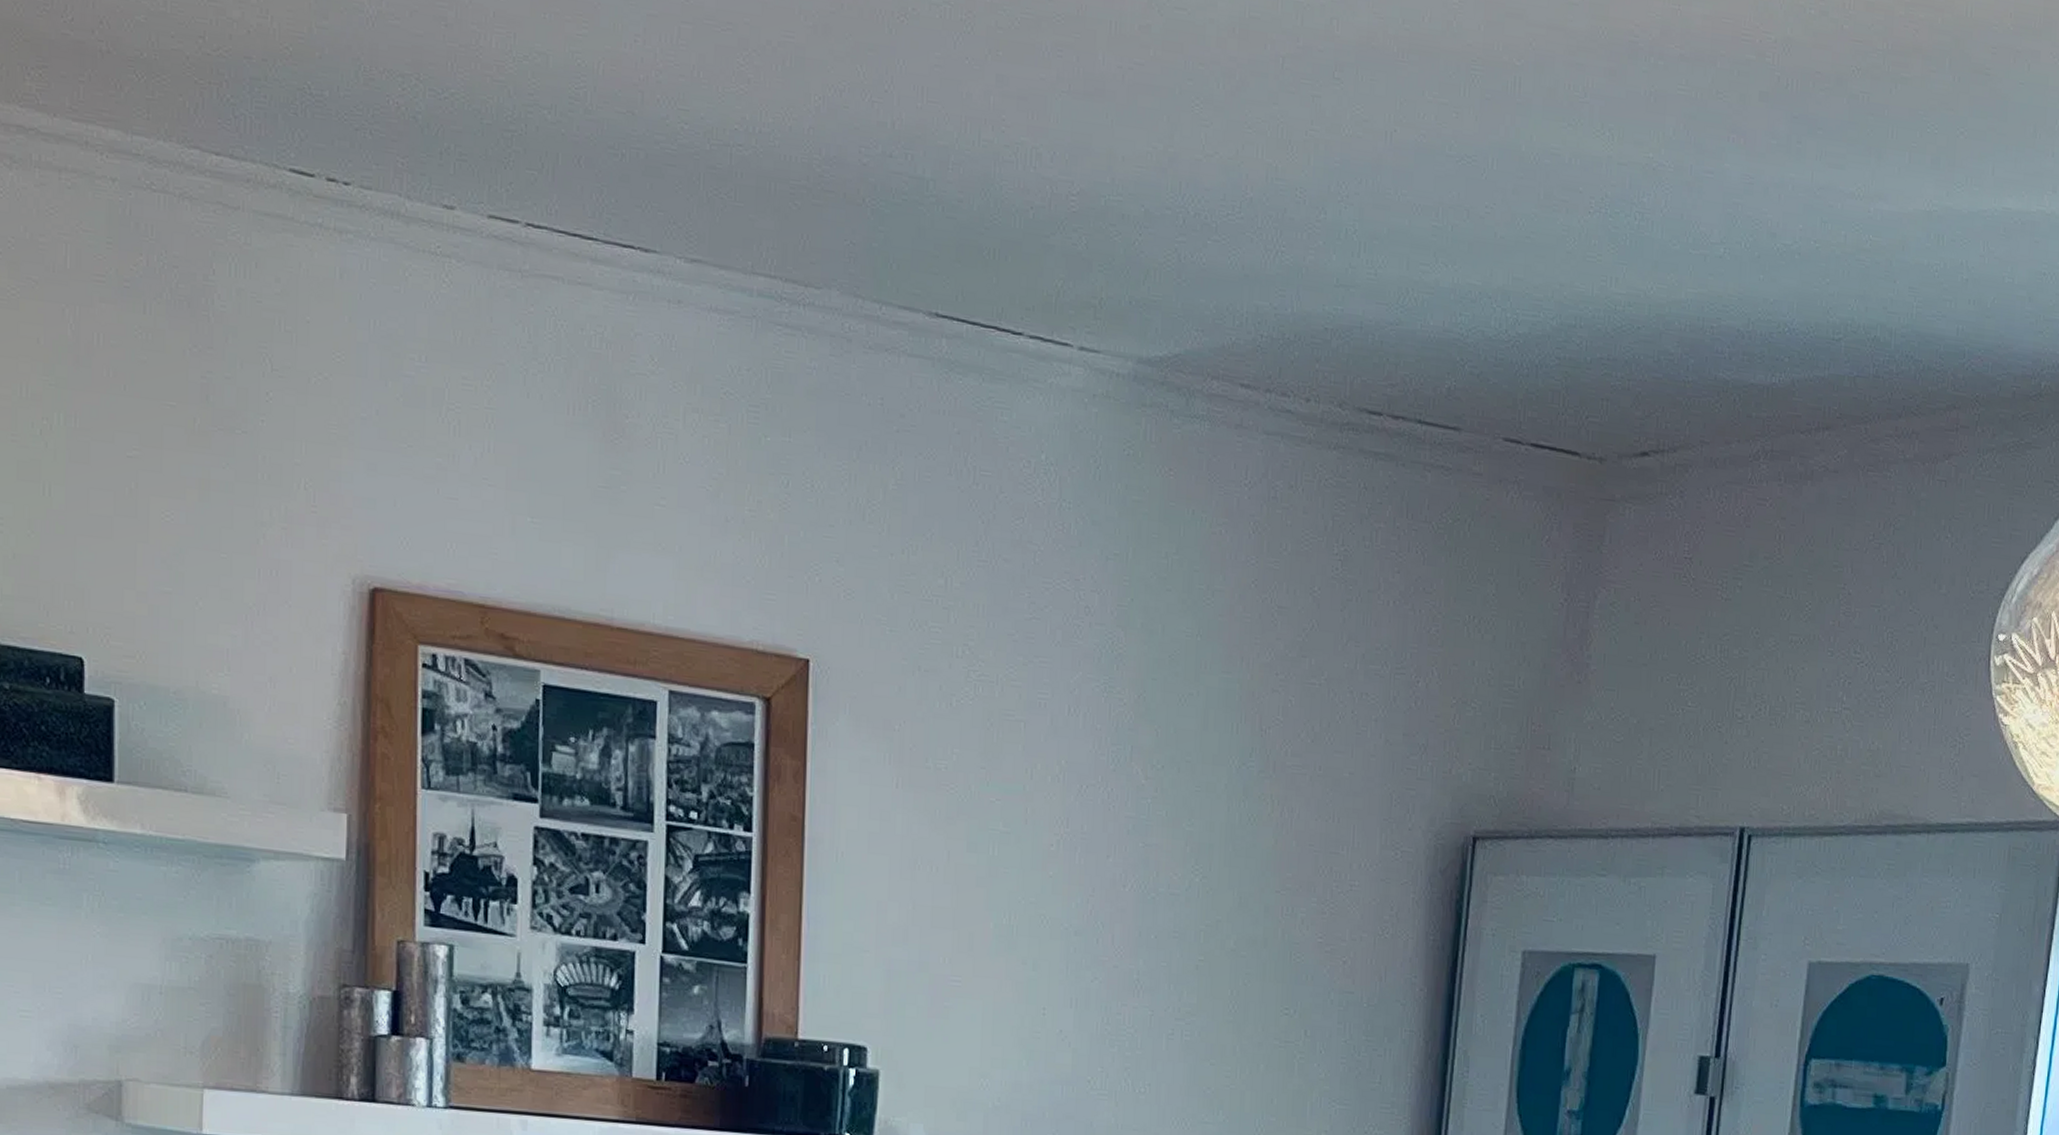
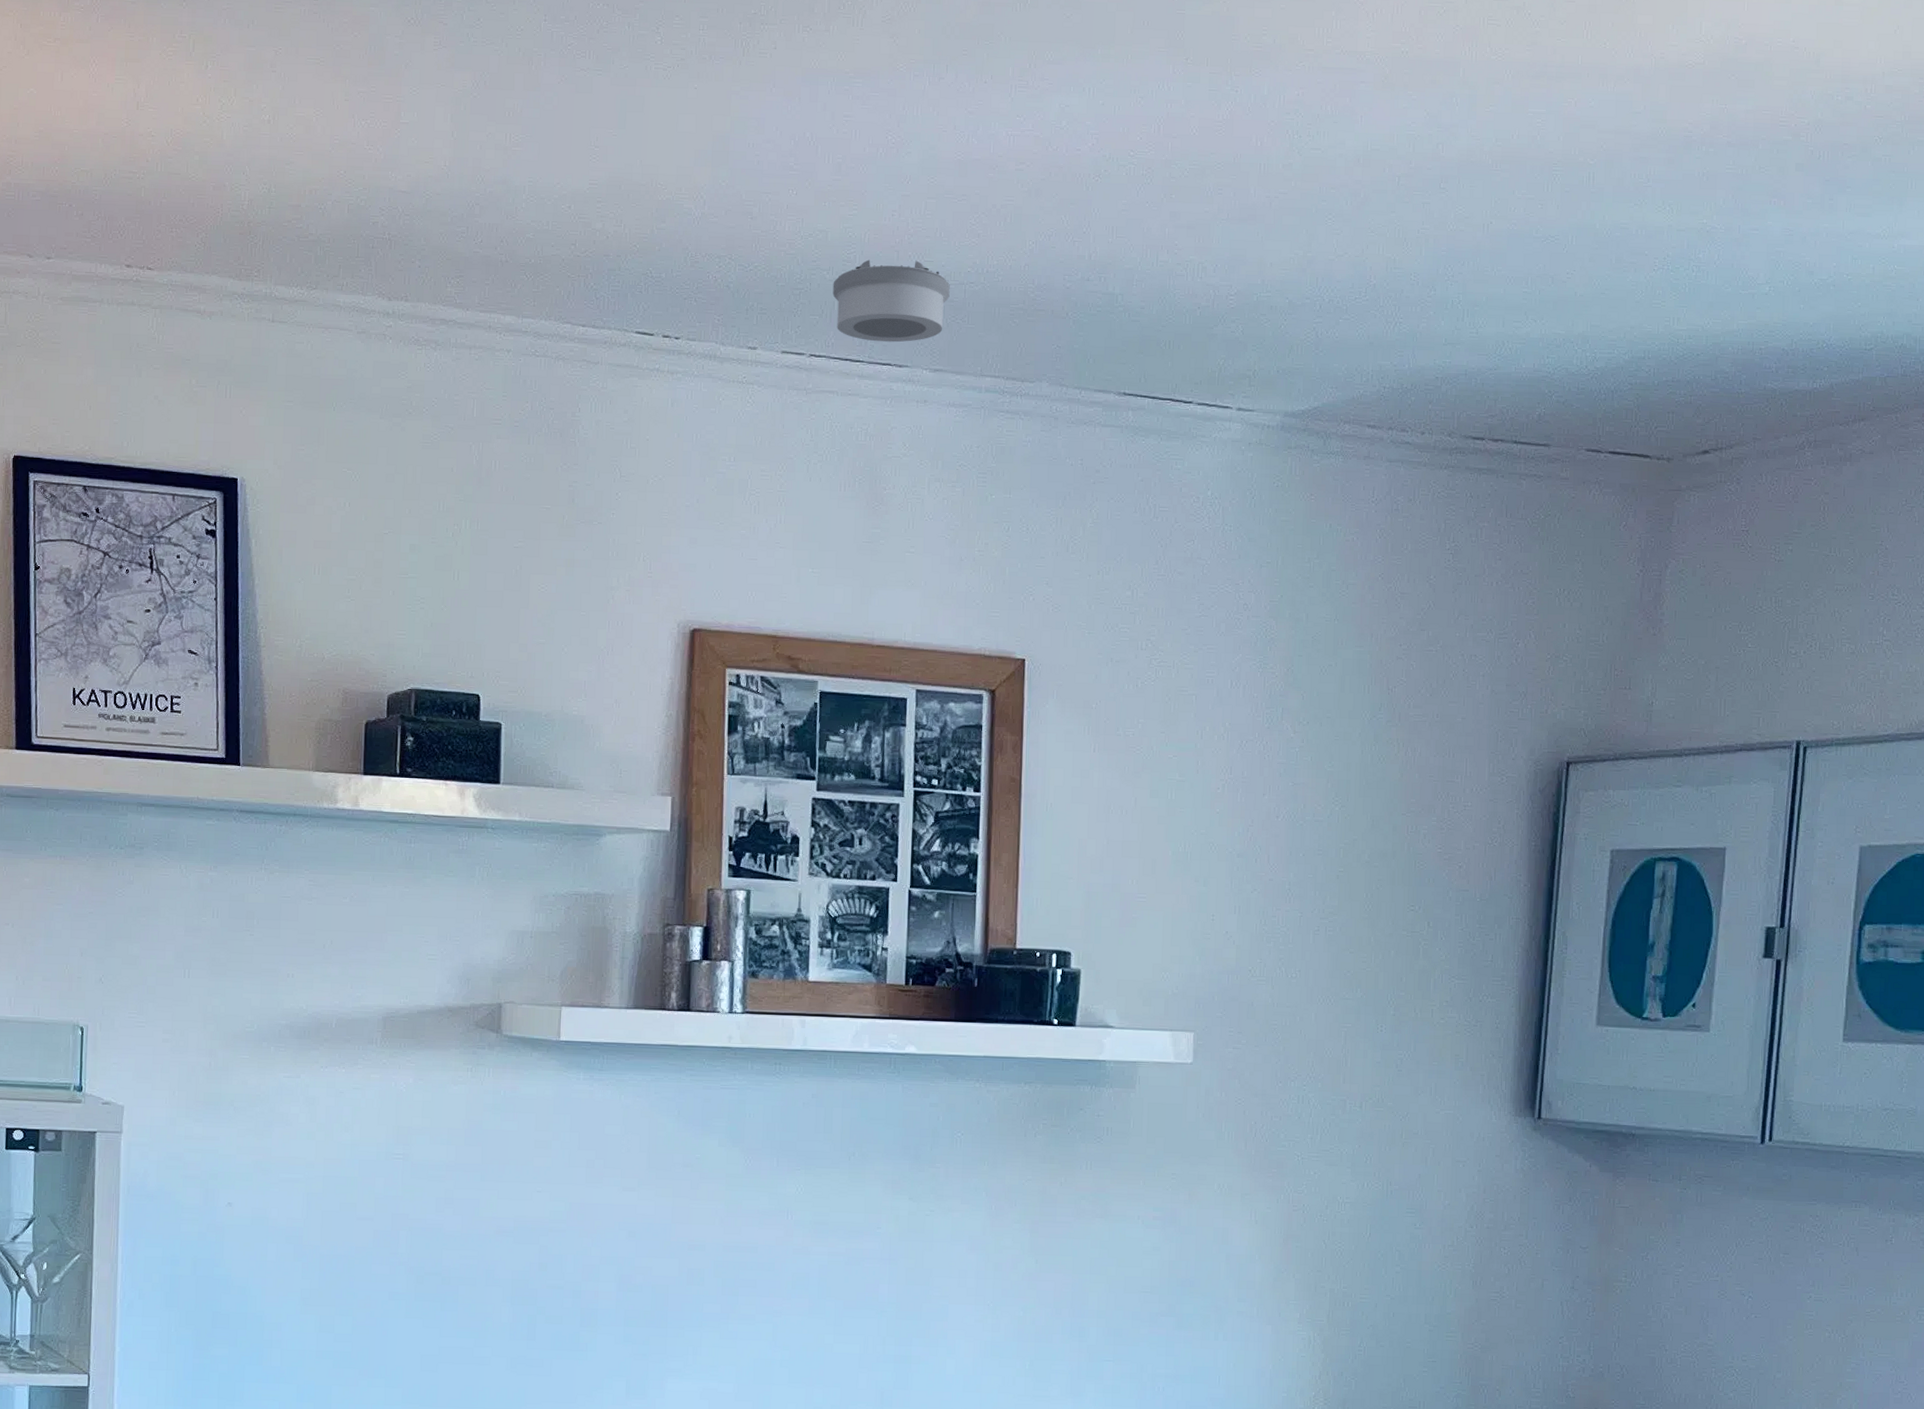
smoke detector: none [556,99,711,219] -> present [832,259,950,343]

